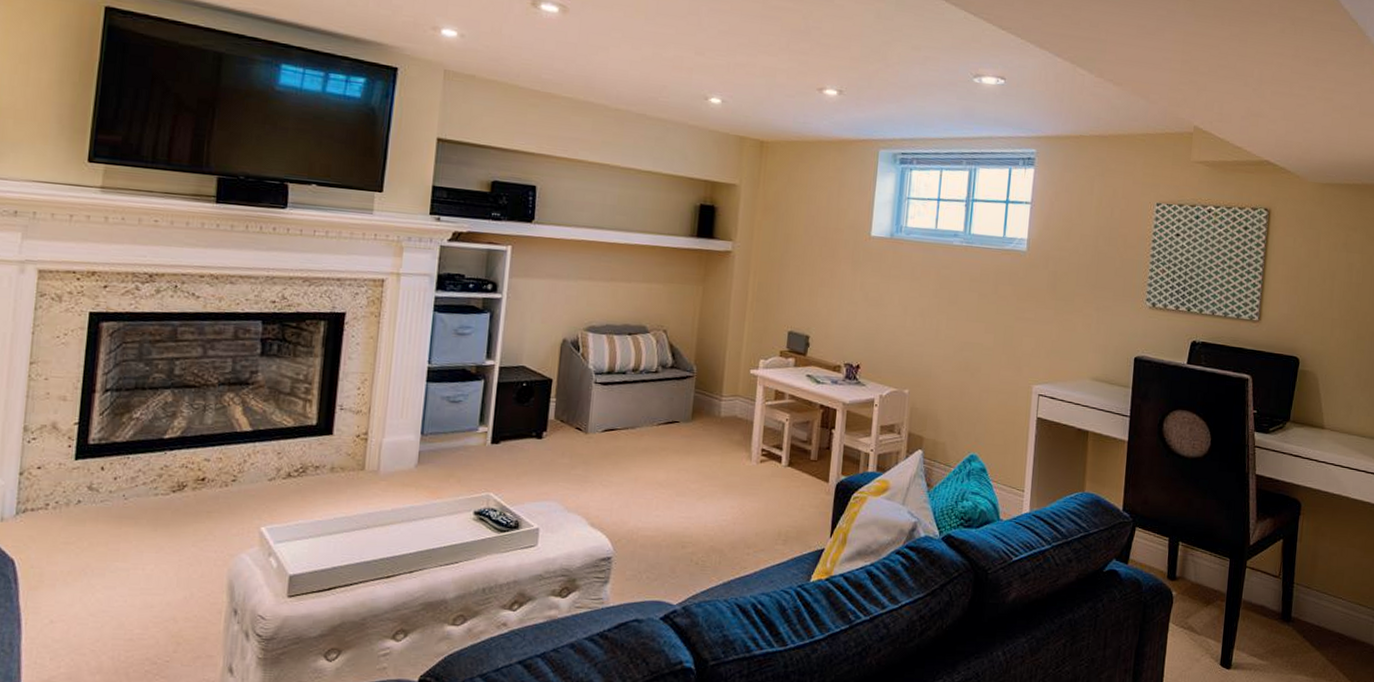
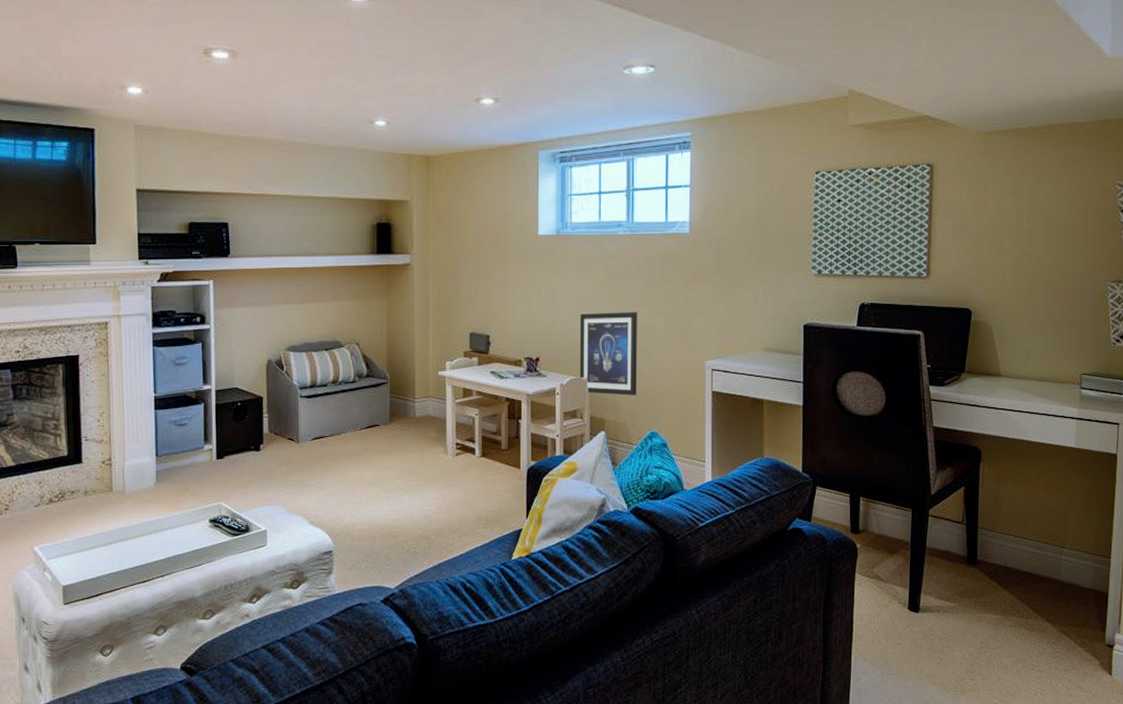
wall art: none [900,322,968,415] -> present [579,312,638,396]

